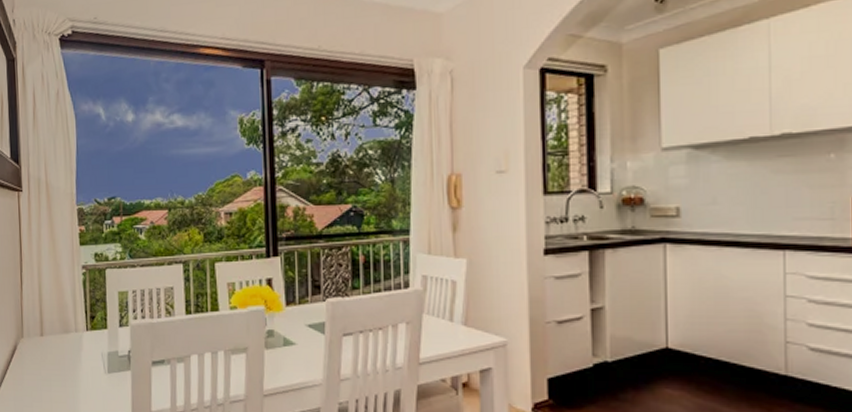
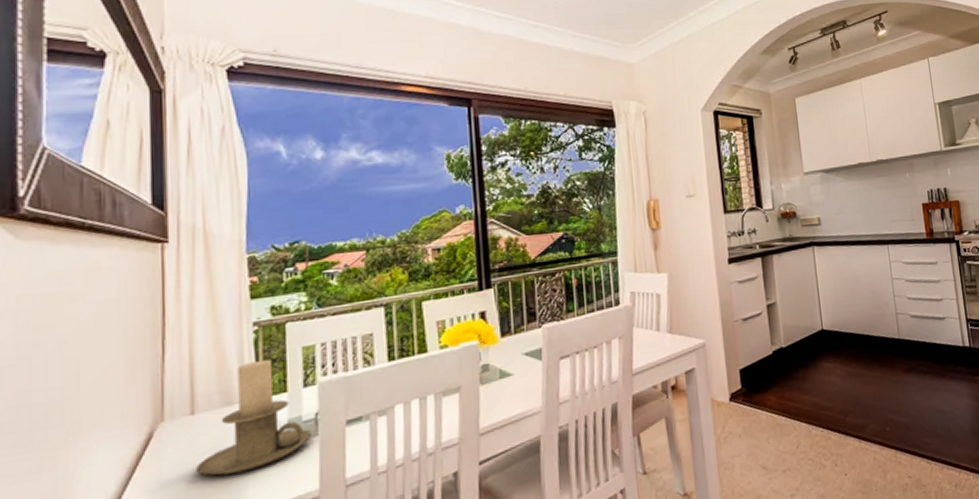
candle holder: none [45,298,126,389] -> present [196,359,312,476]

